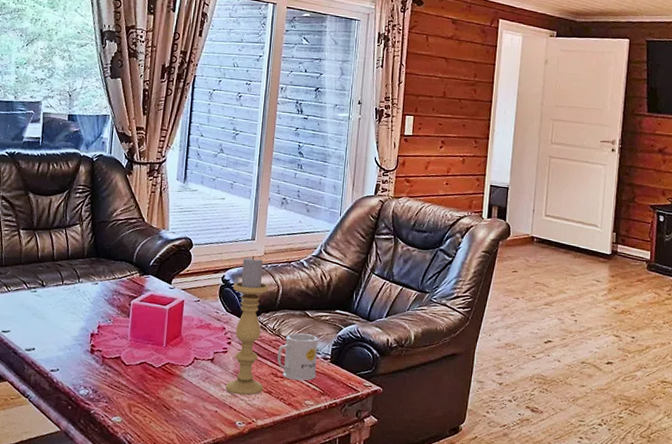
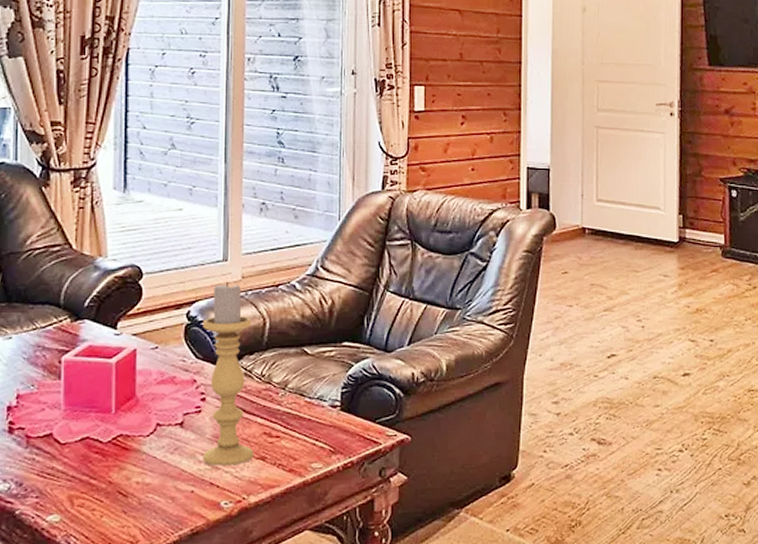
mug: present [277,333,318,381] -> none [269,377,324,439]

